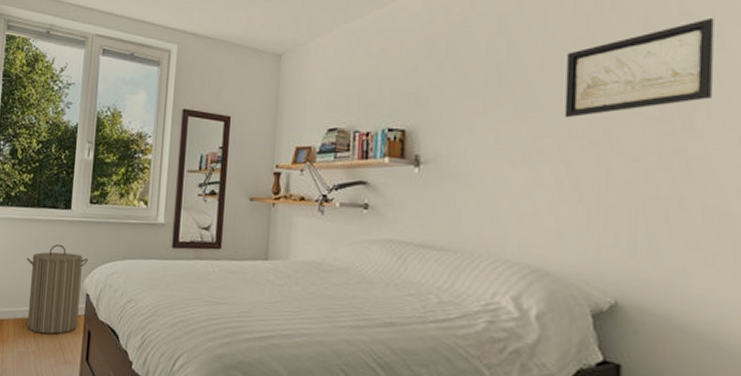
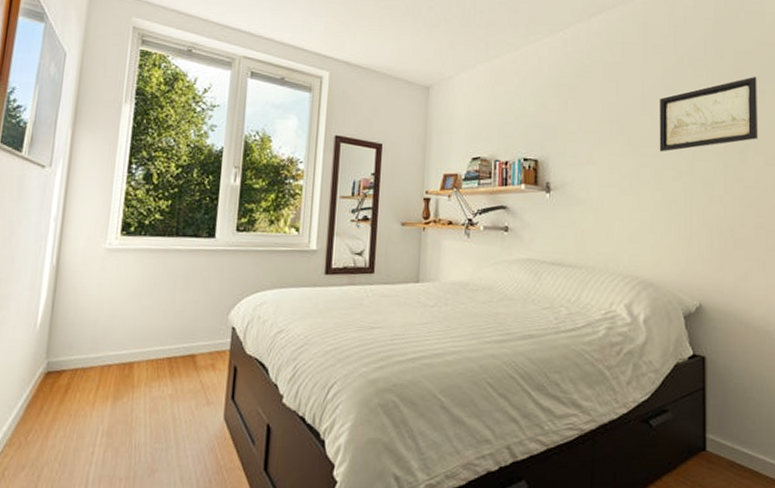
laundry hamper: present [26,244,88,334] -> none [162,275,234,375]

